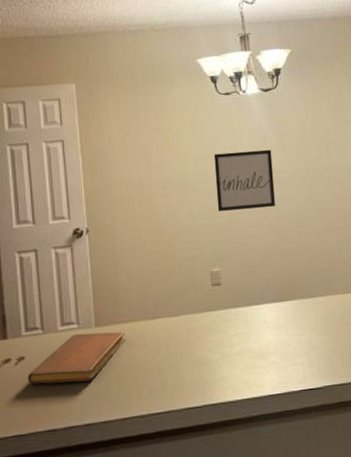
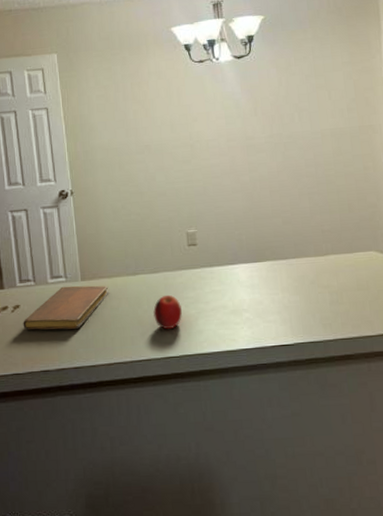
fruit: none [174,339,205,378] -> present [153,294,182,330]
wall art: present [214,149,276,211] -> none [188,115,249,176]

